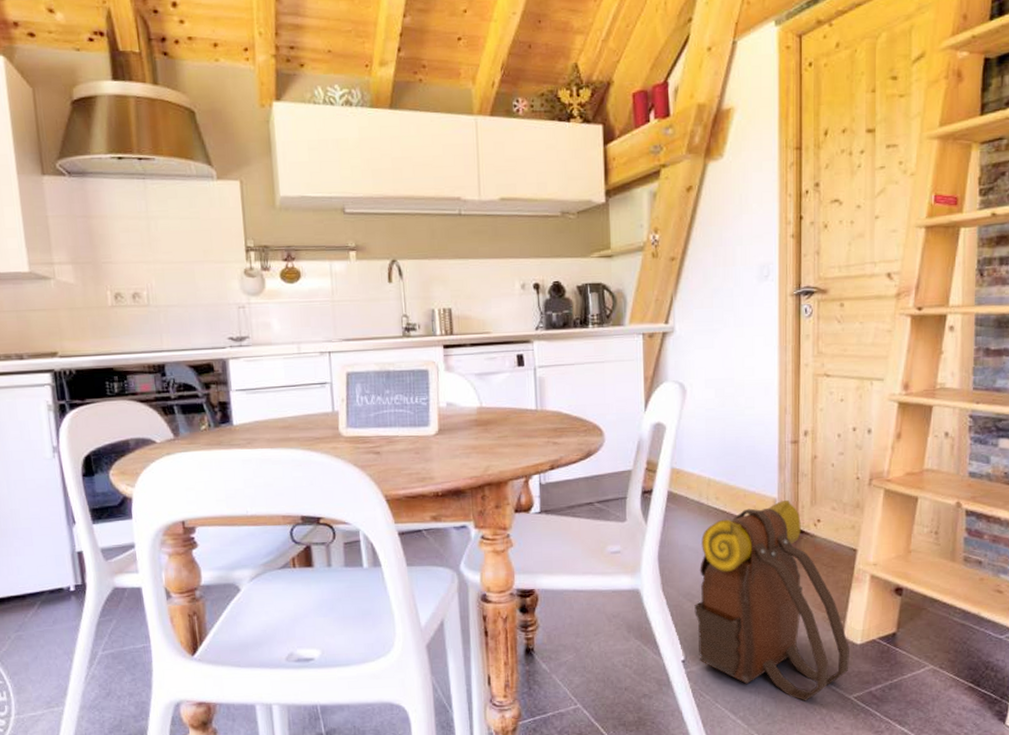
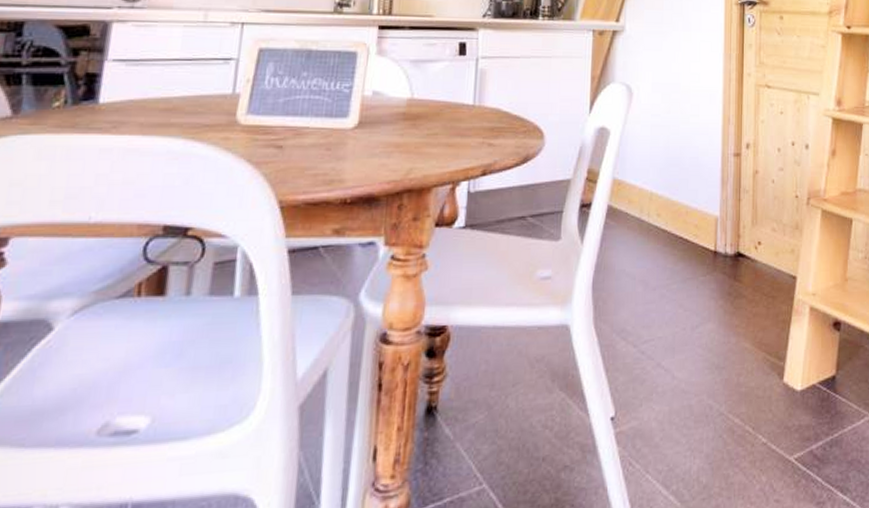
backpack: present [694,499,849,701] -> none [628,218,790,467]

